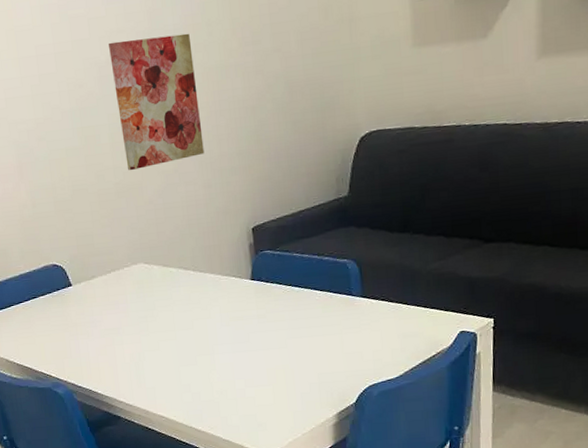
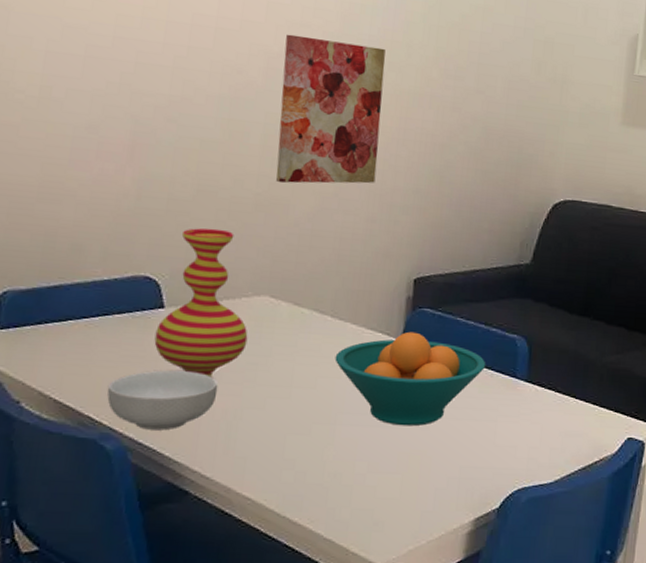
cereal bowl: none [48,329,124,376] -> present [107,370,218,431]
vase: none [70,217,136,333] -> present [154,228,248,379]
fruit bowl: none [202,271,325,349] -> present [335,331,486,427]

